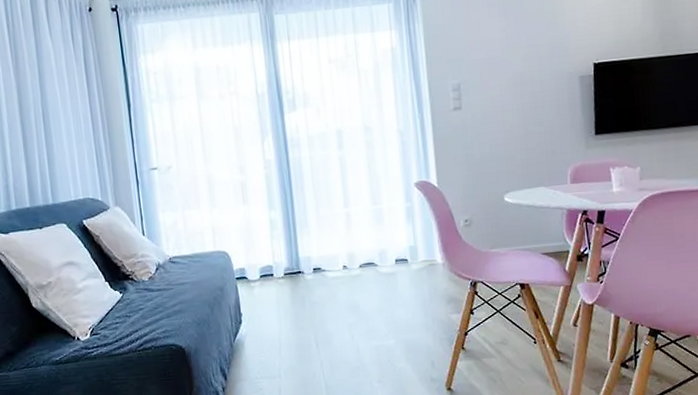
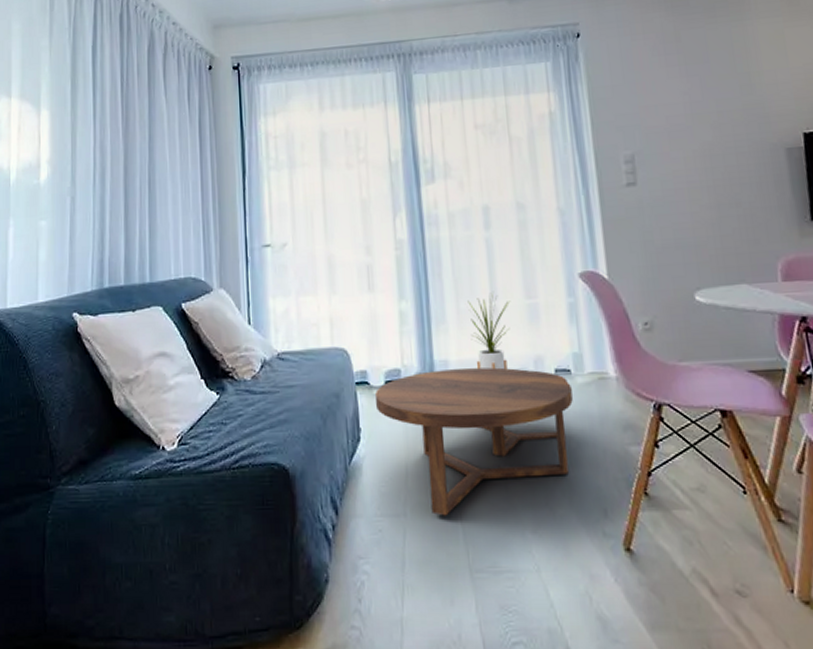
coffee table: none [252,260,409,375] -> present [375,367,573,516]
house plant: none [325,201,360,263] -> present [467,292,511,370]

